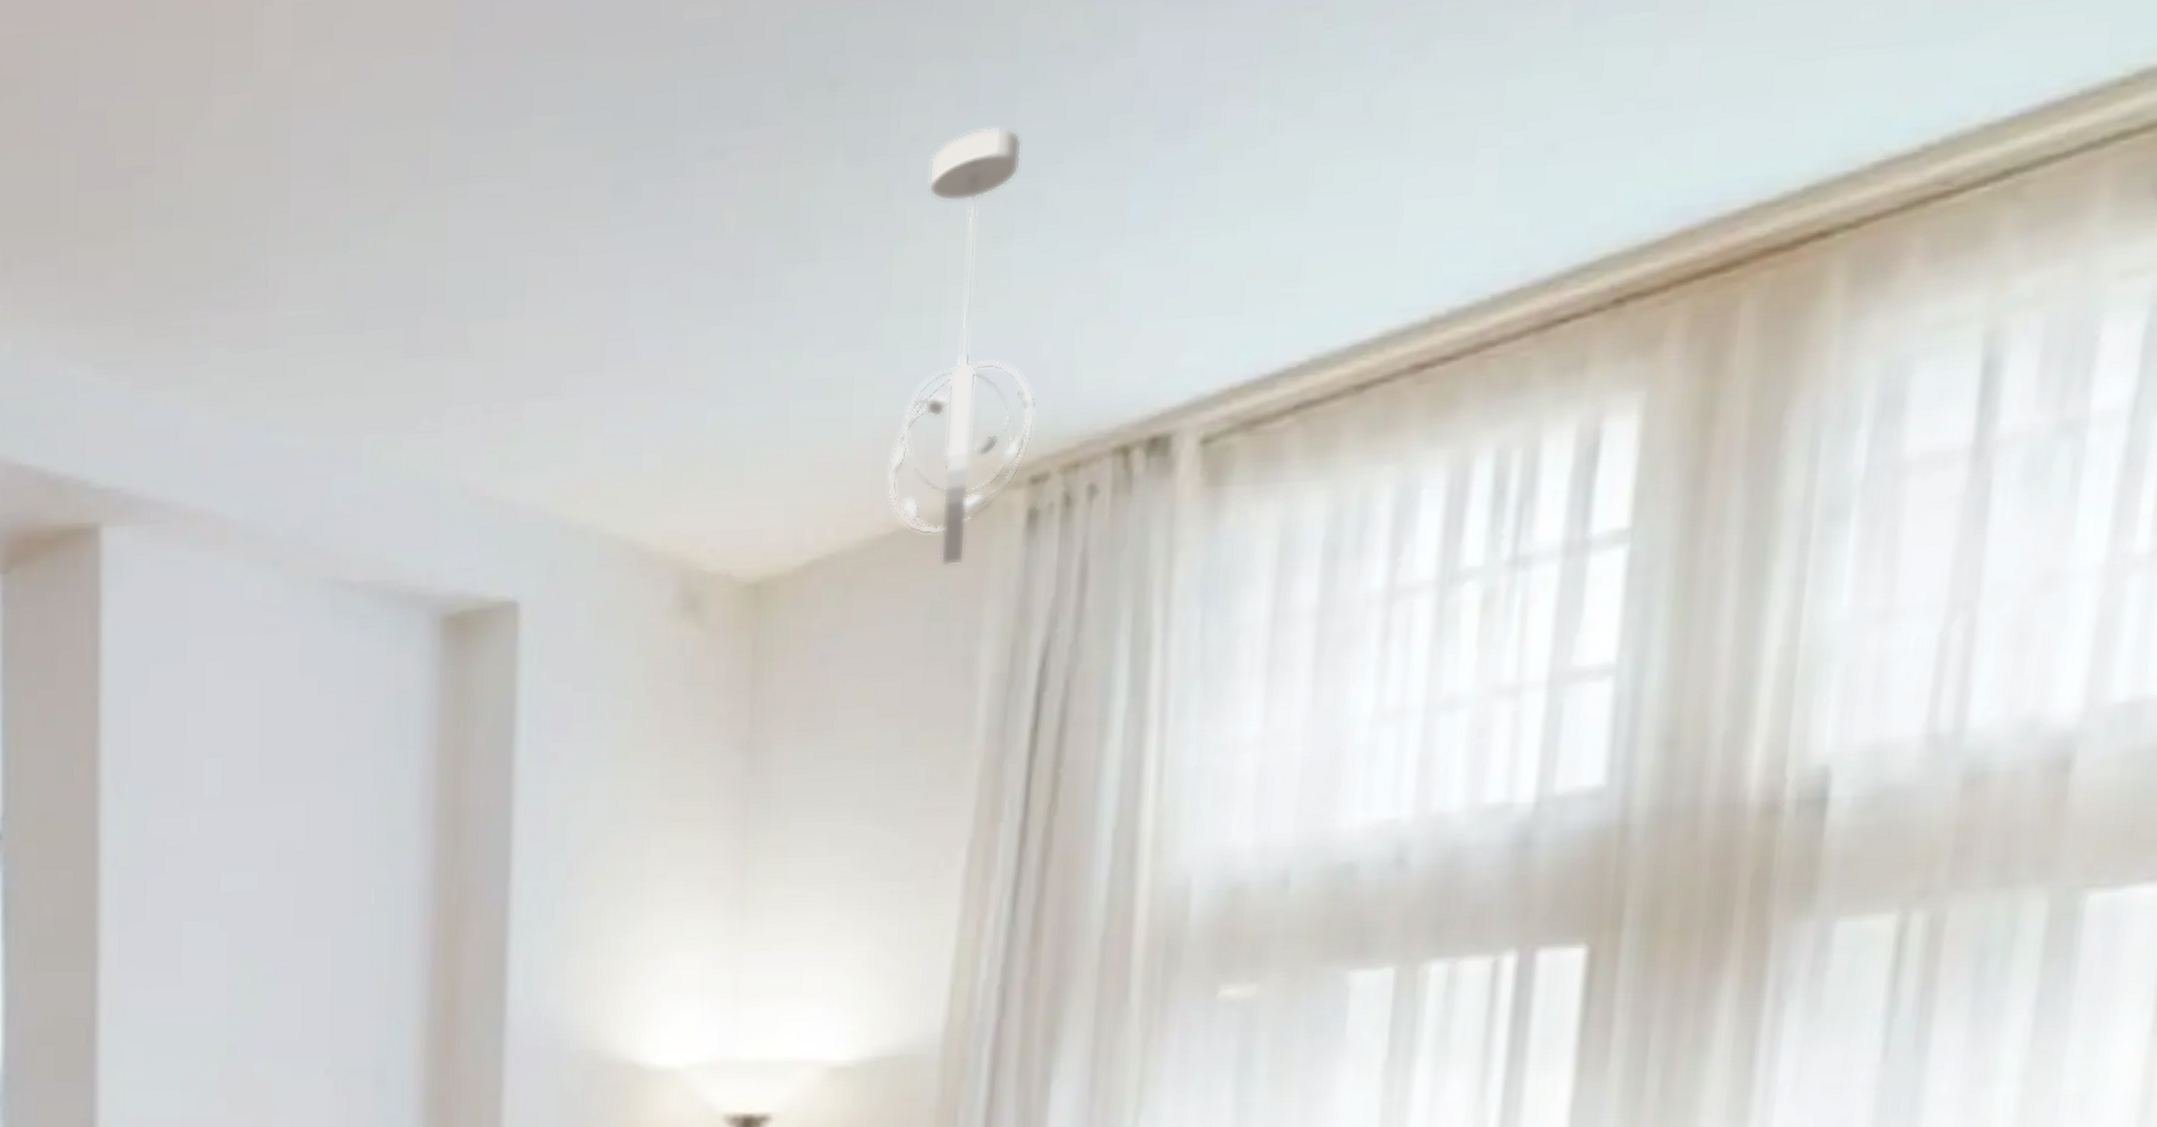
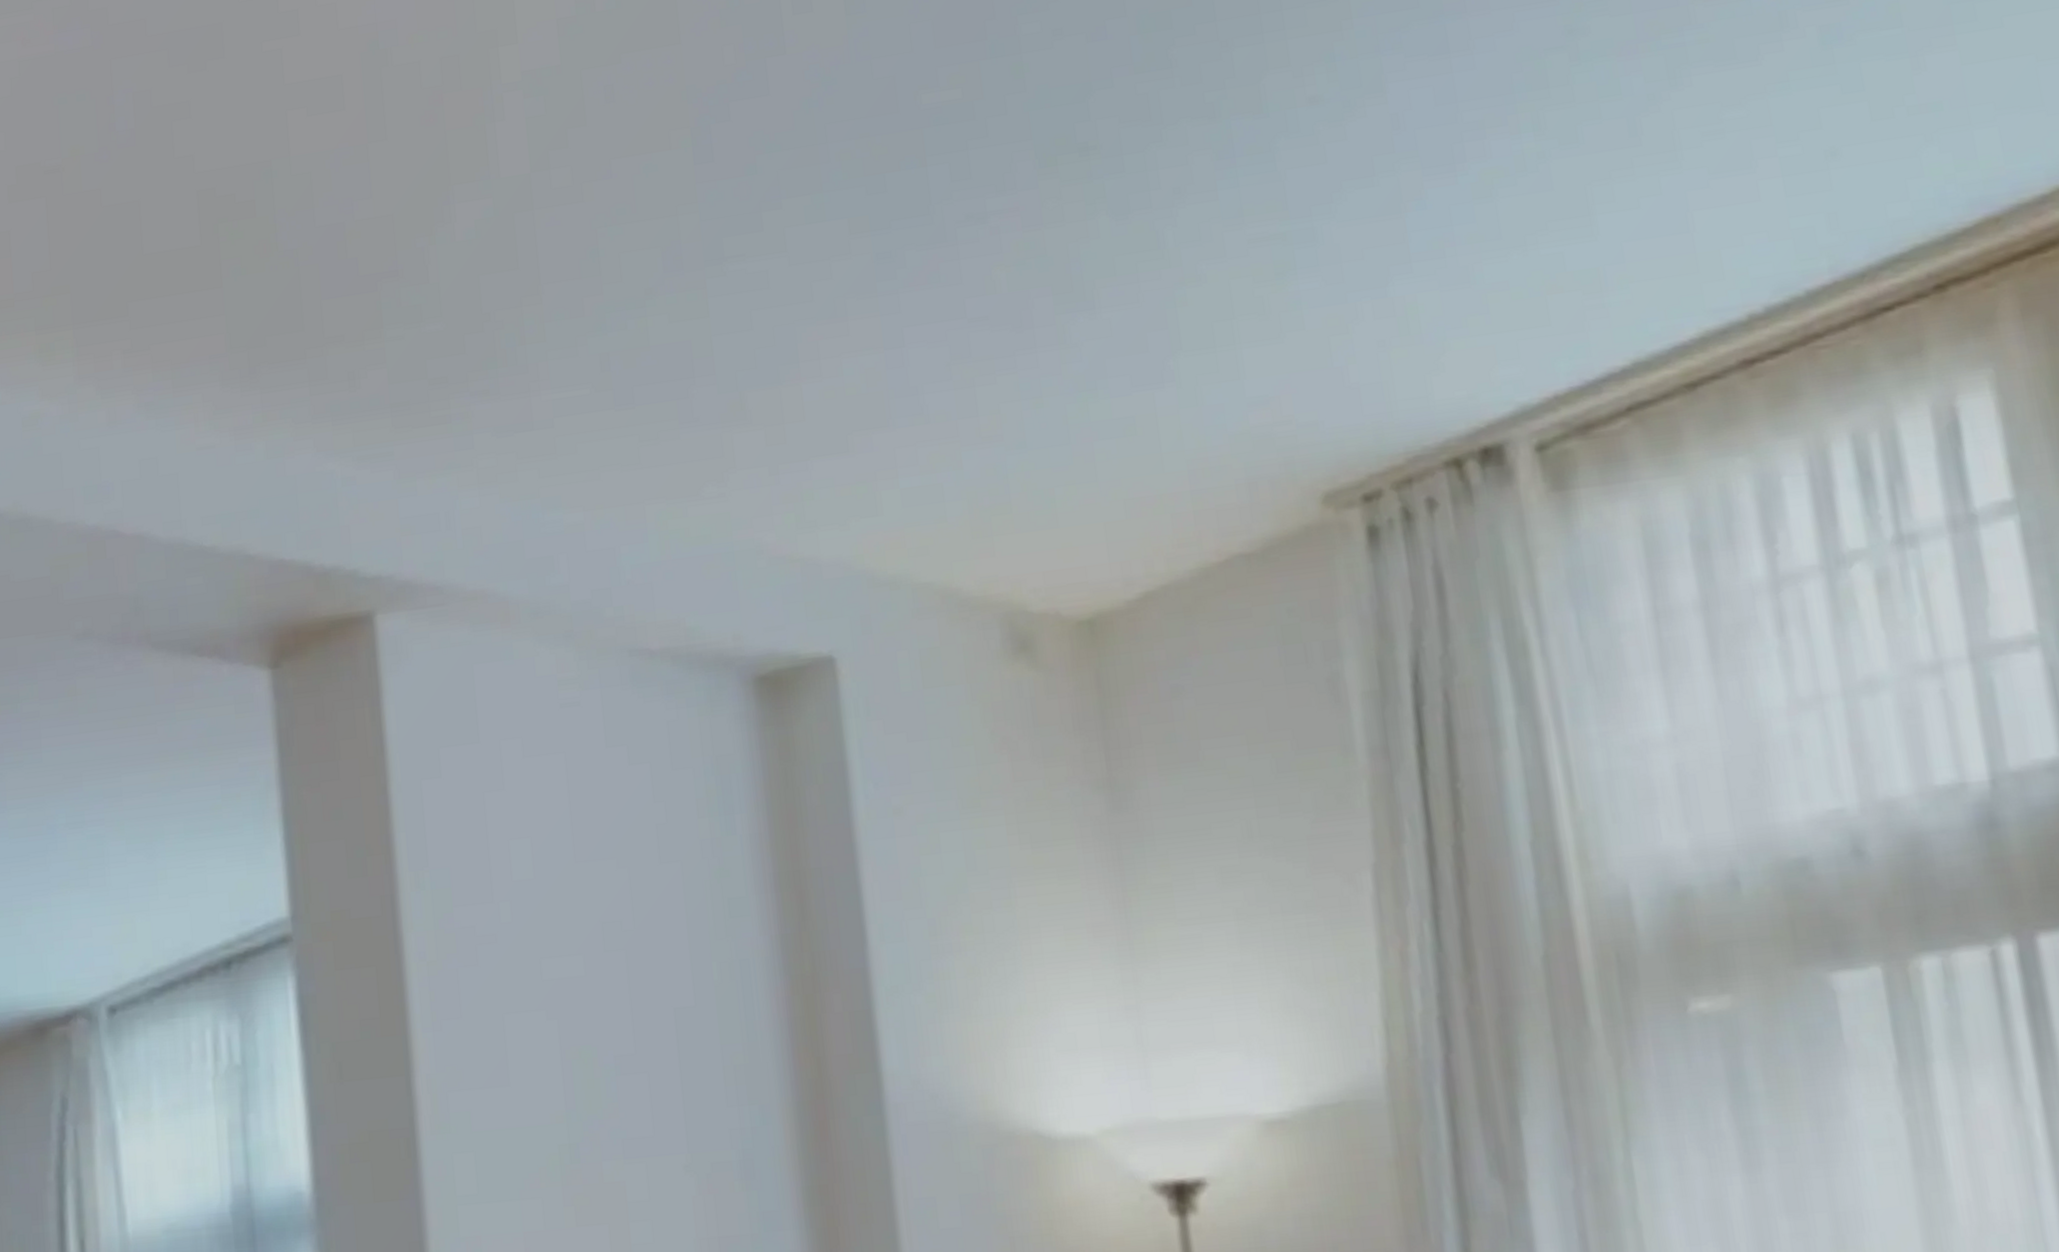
pendant light: present [887,127,1037,566] -> none [1196,175,1357,588]

